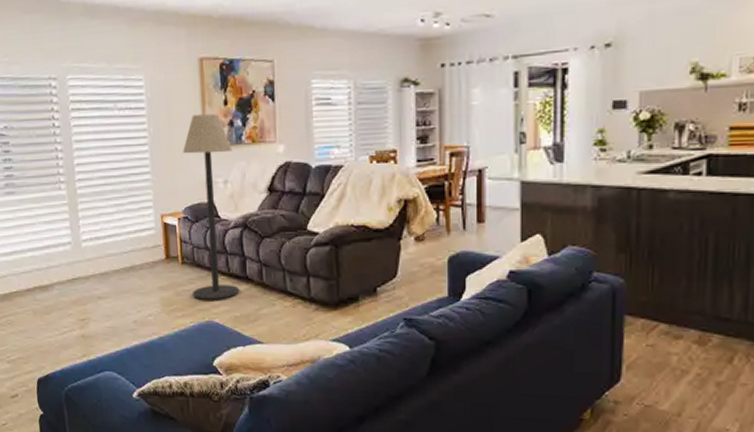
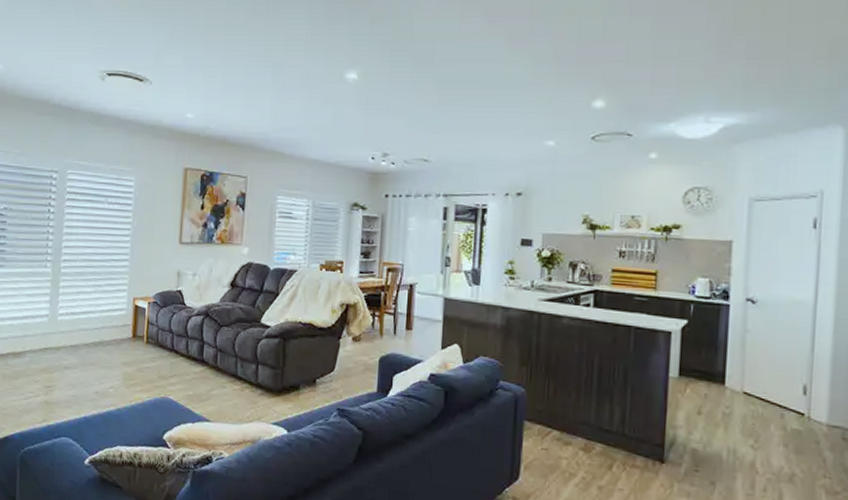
floor lamp: present [182,114,240,300] -> none [153,215,204,379]

